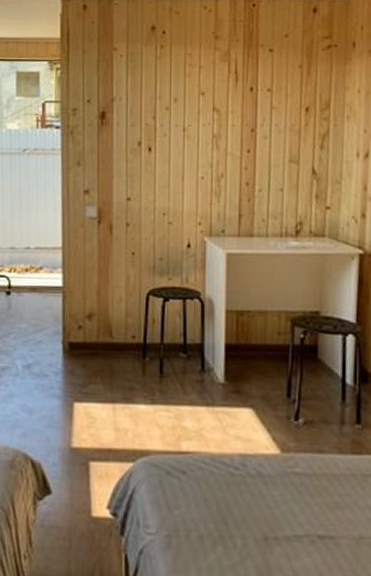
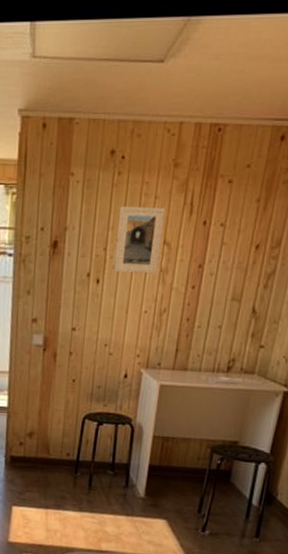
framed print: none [165,76,211,140] -> present [114,206,166,274]

